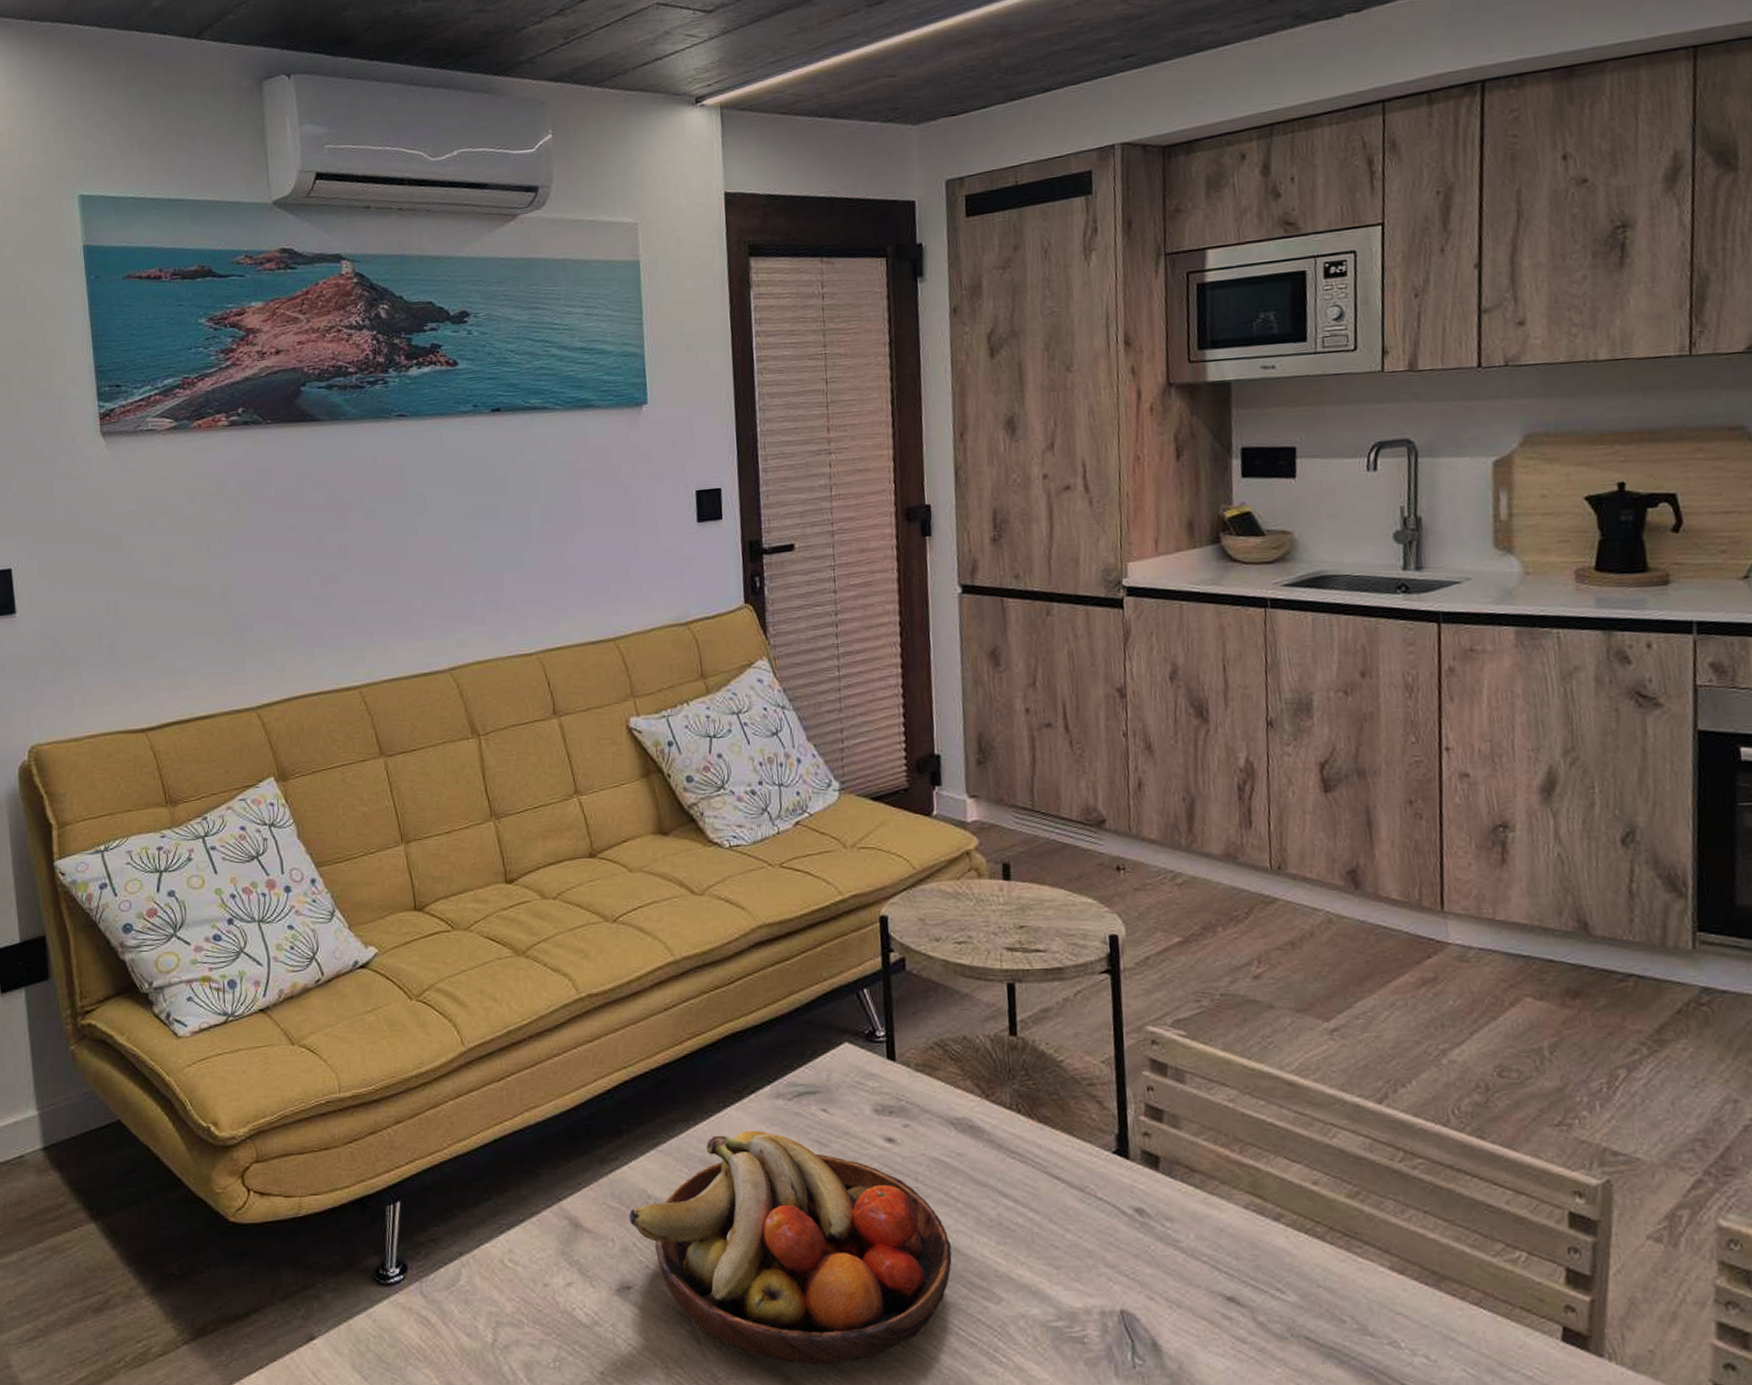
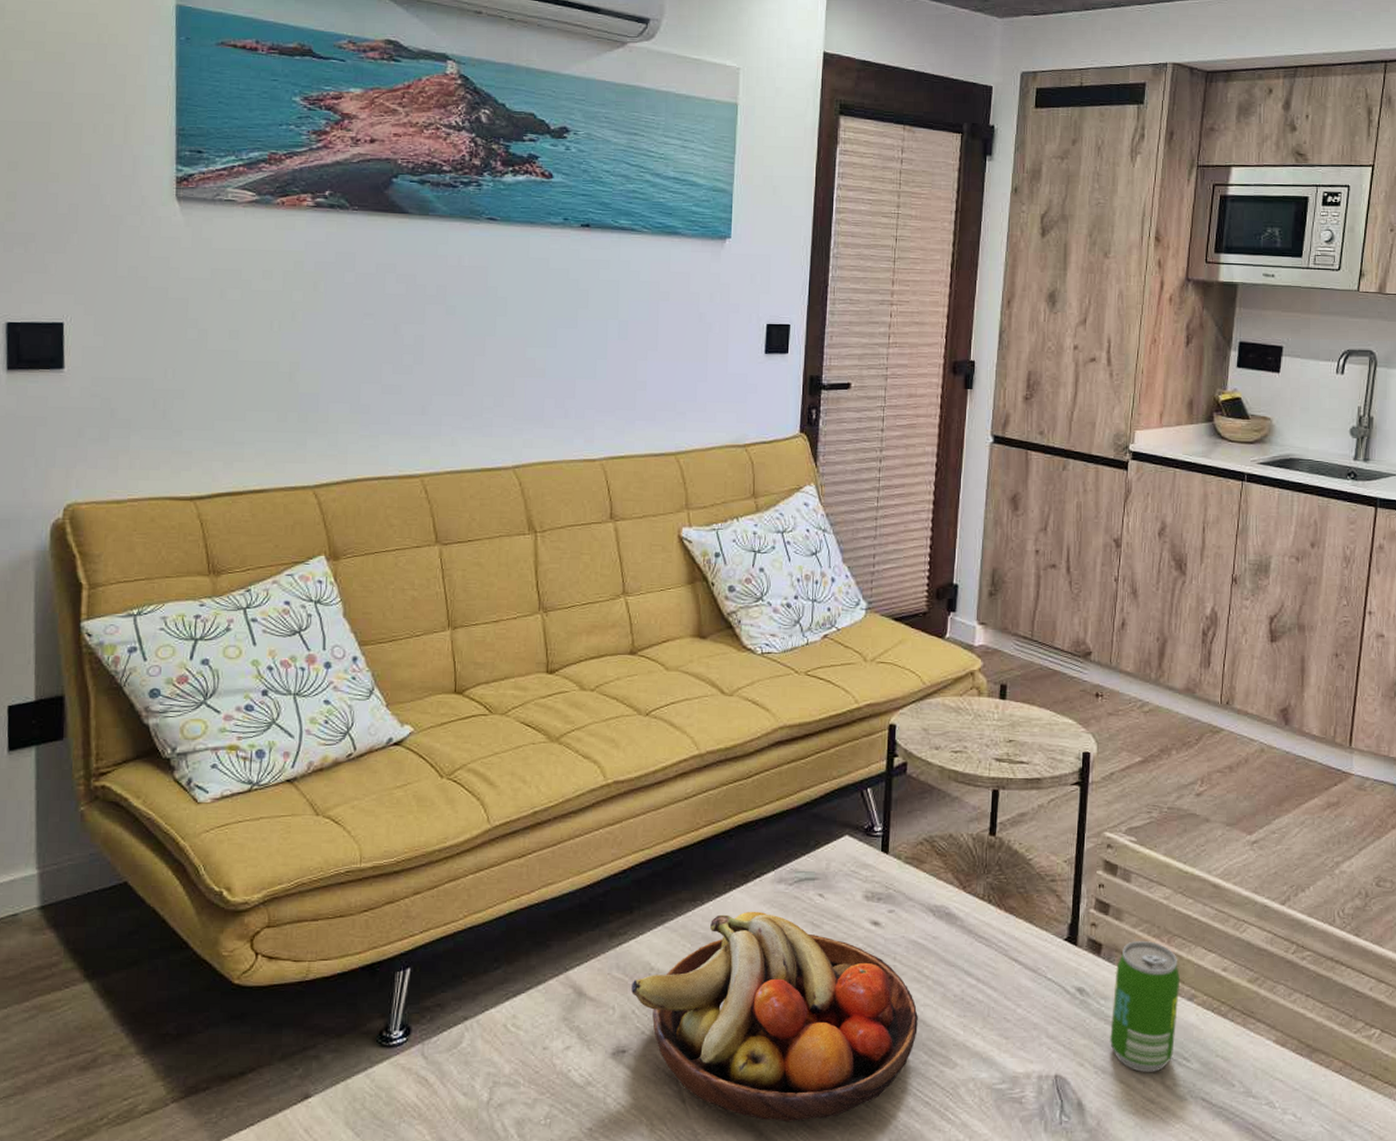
soda can: none [1180,1152,1263,1307] -> present [1110,941,1181,1073]

